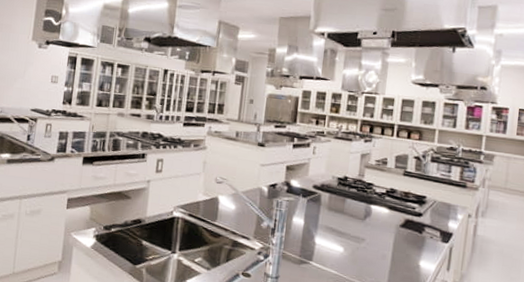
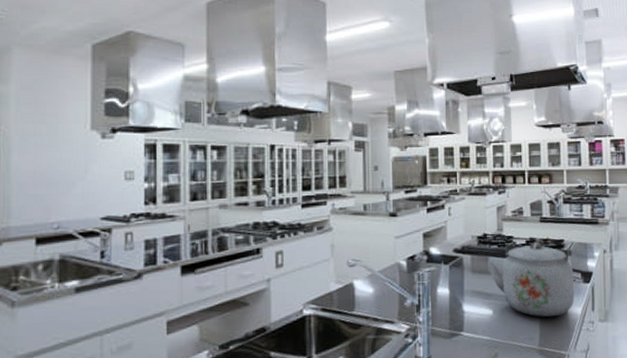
kettle: none [345,190,434,268] -> present [488,243,575,317]

